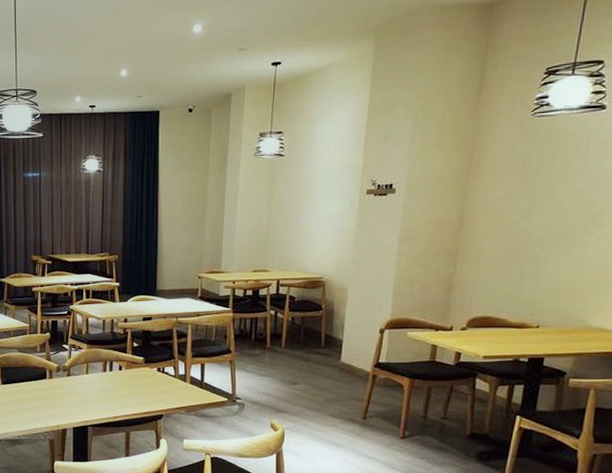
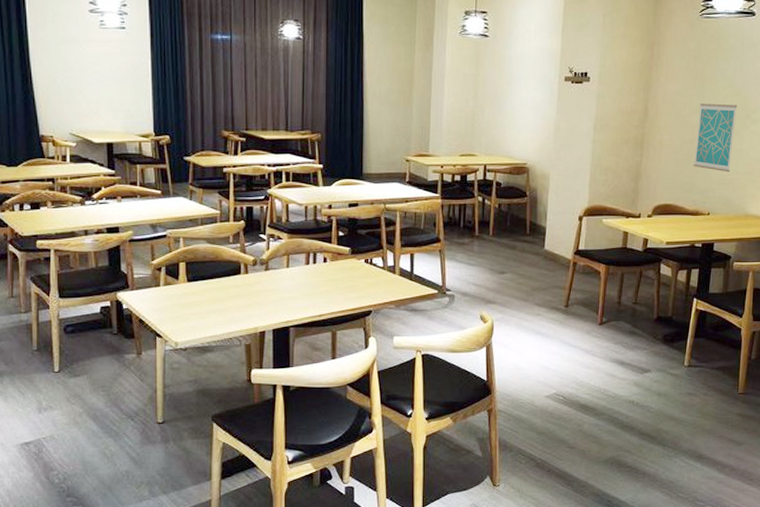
wall art: none [519,208,579,282] -> present [693,104,738,173]

